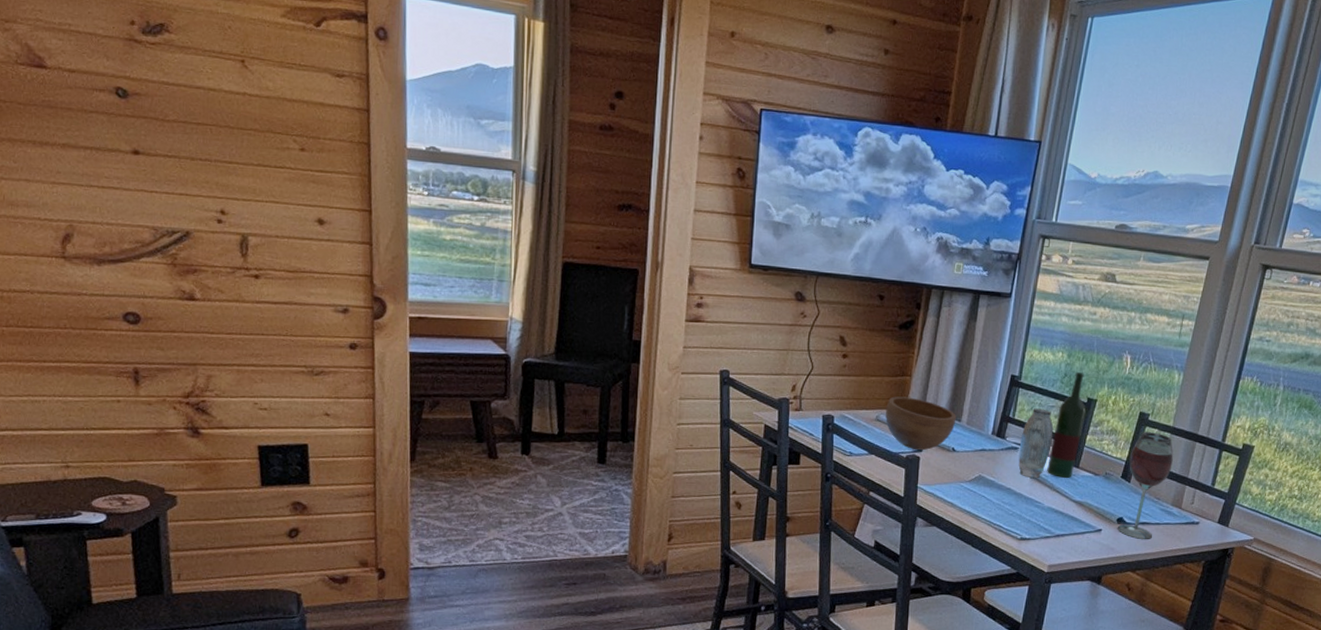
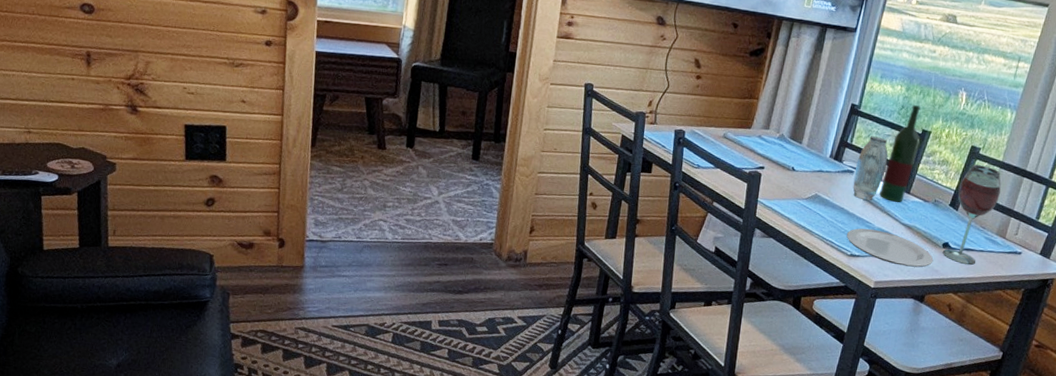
bowl: present [885,396,956,451] -> none [732,117,798,168]
plate: none [1015,508,1108,547] -> present [846,228,934,268]

